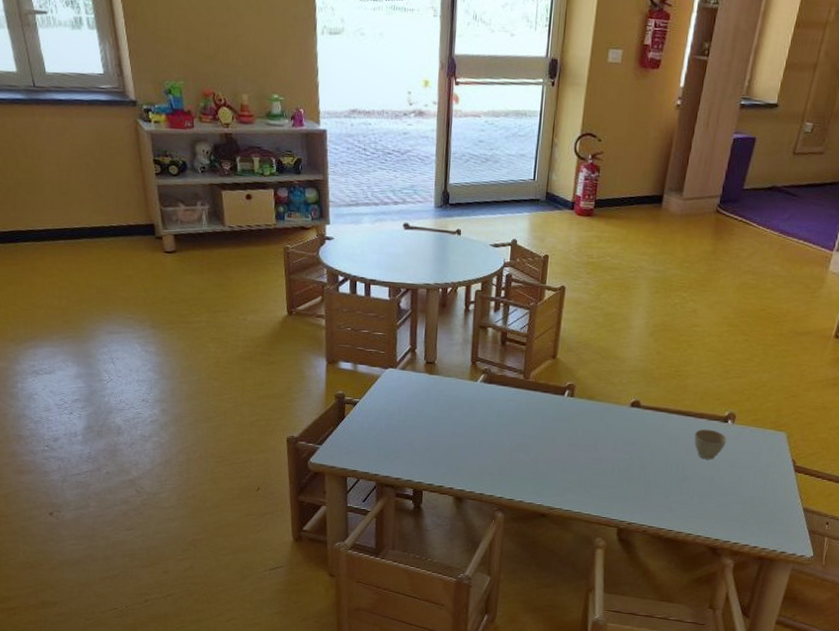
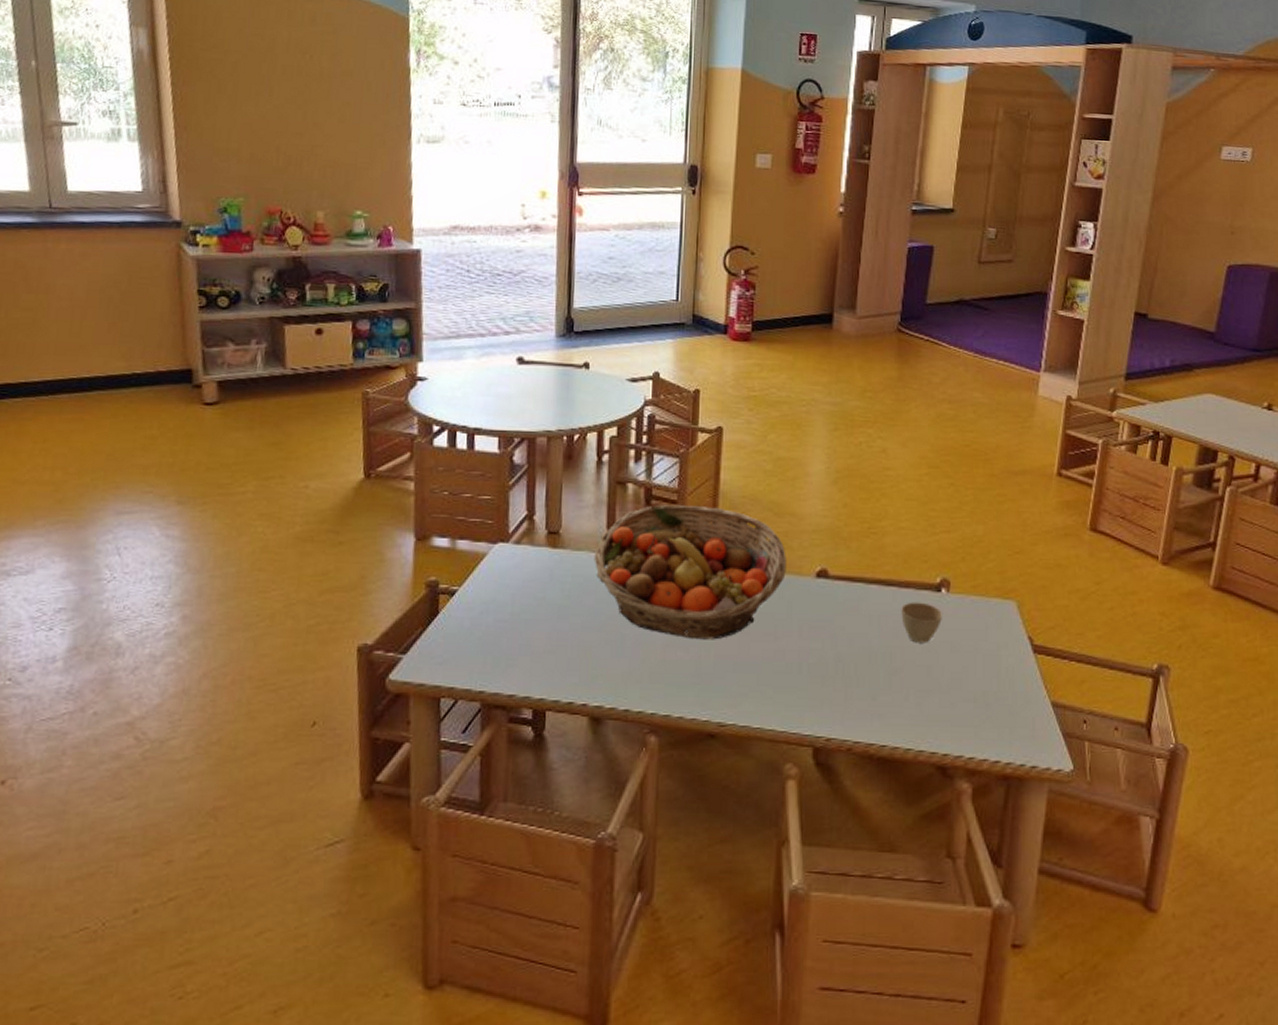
fruit basket: none [460,345,609,448] -> present [593,504,786,640]

